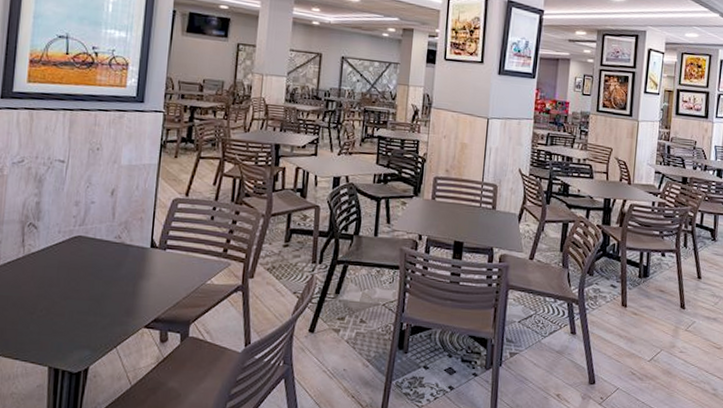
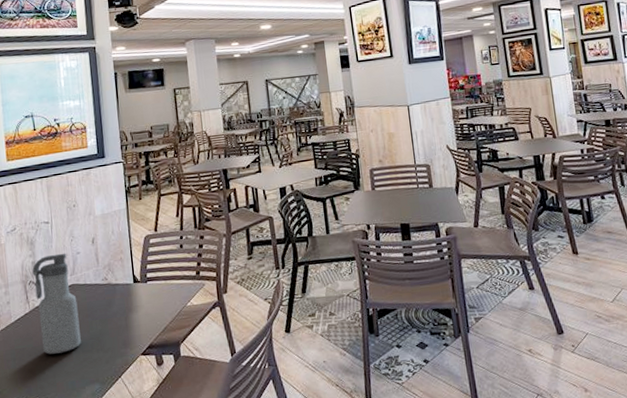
water bottle: none [32,198,82,310] -> present [32,253,81,355]

